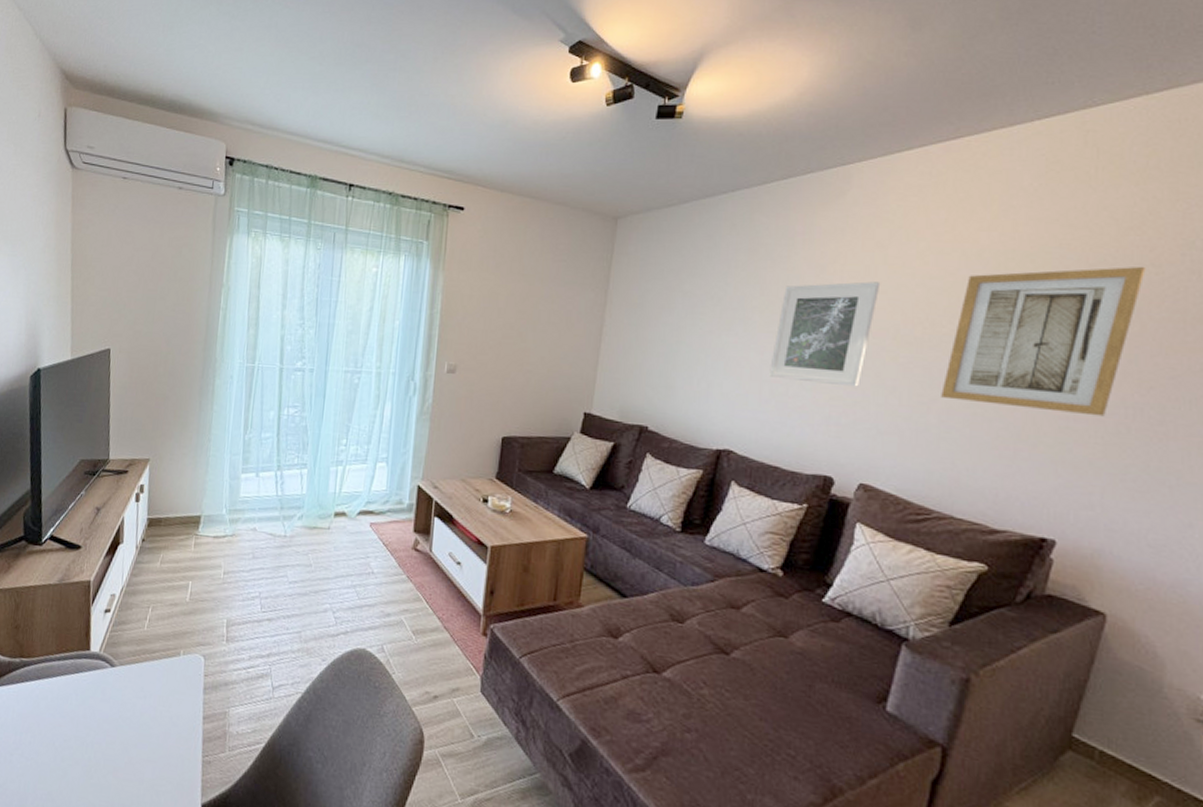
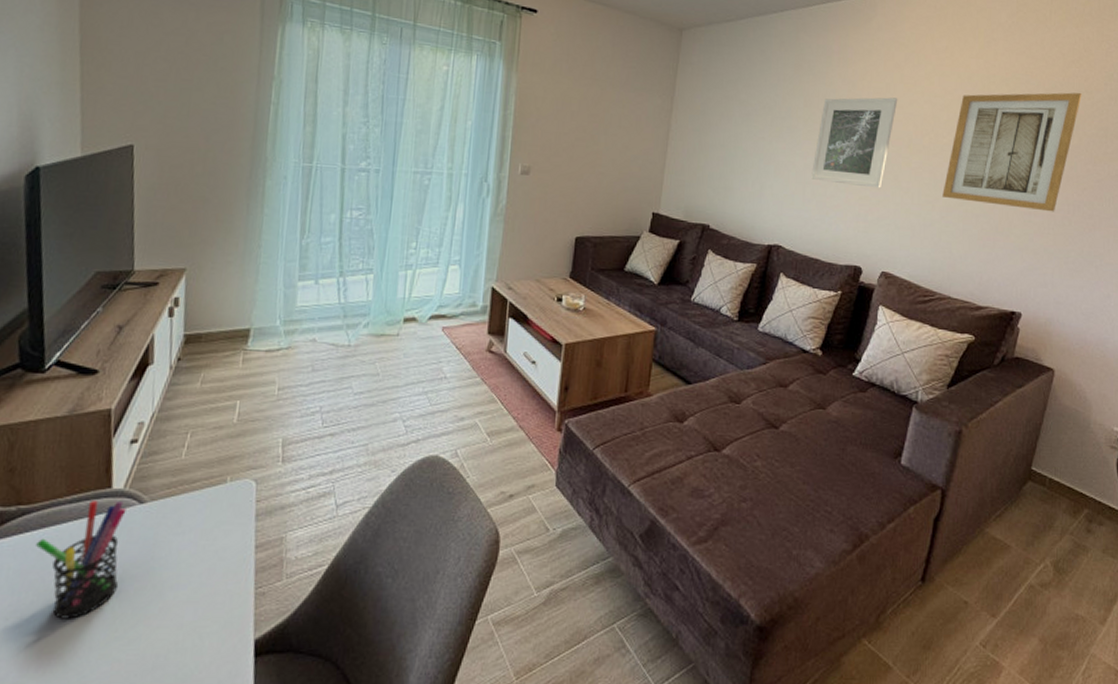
pen holder: none [33,660,101,762] -> present [36,501,126,619]

